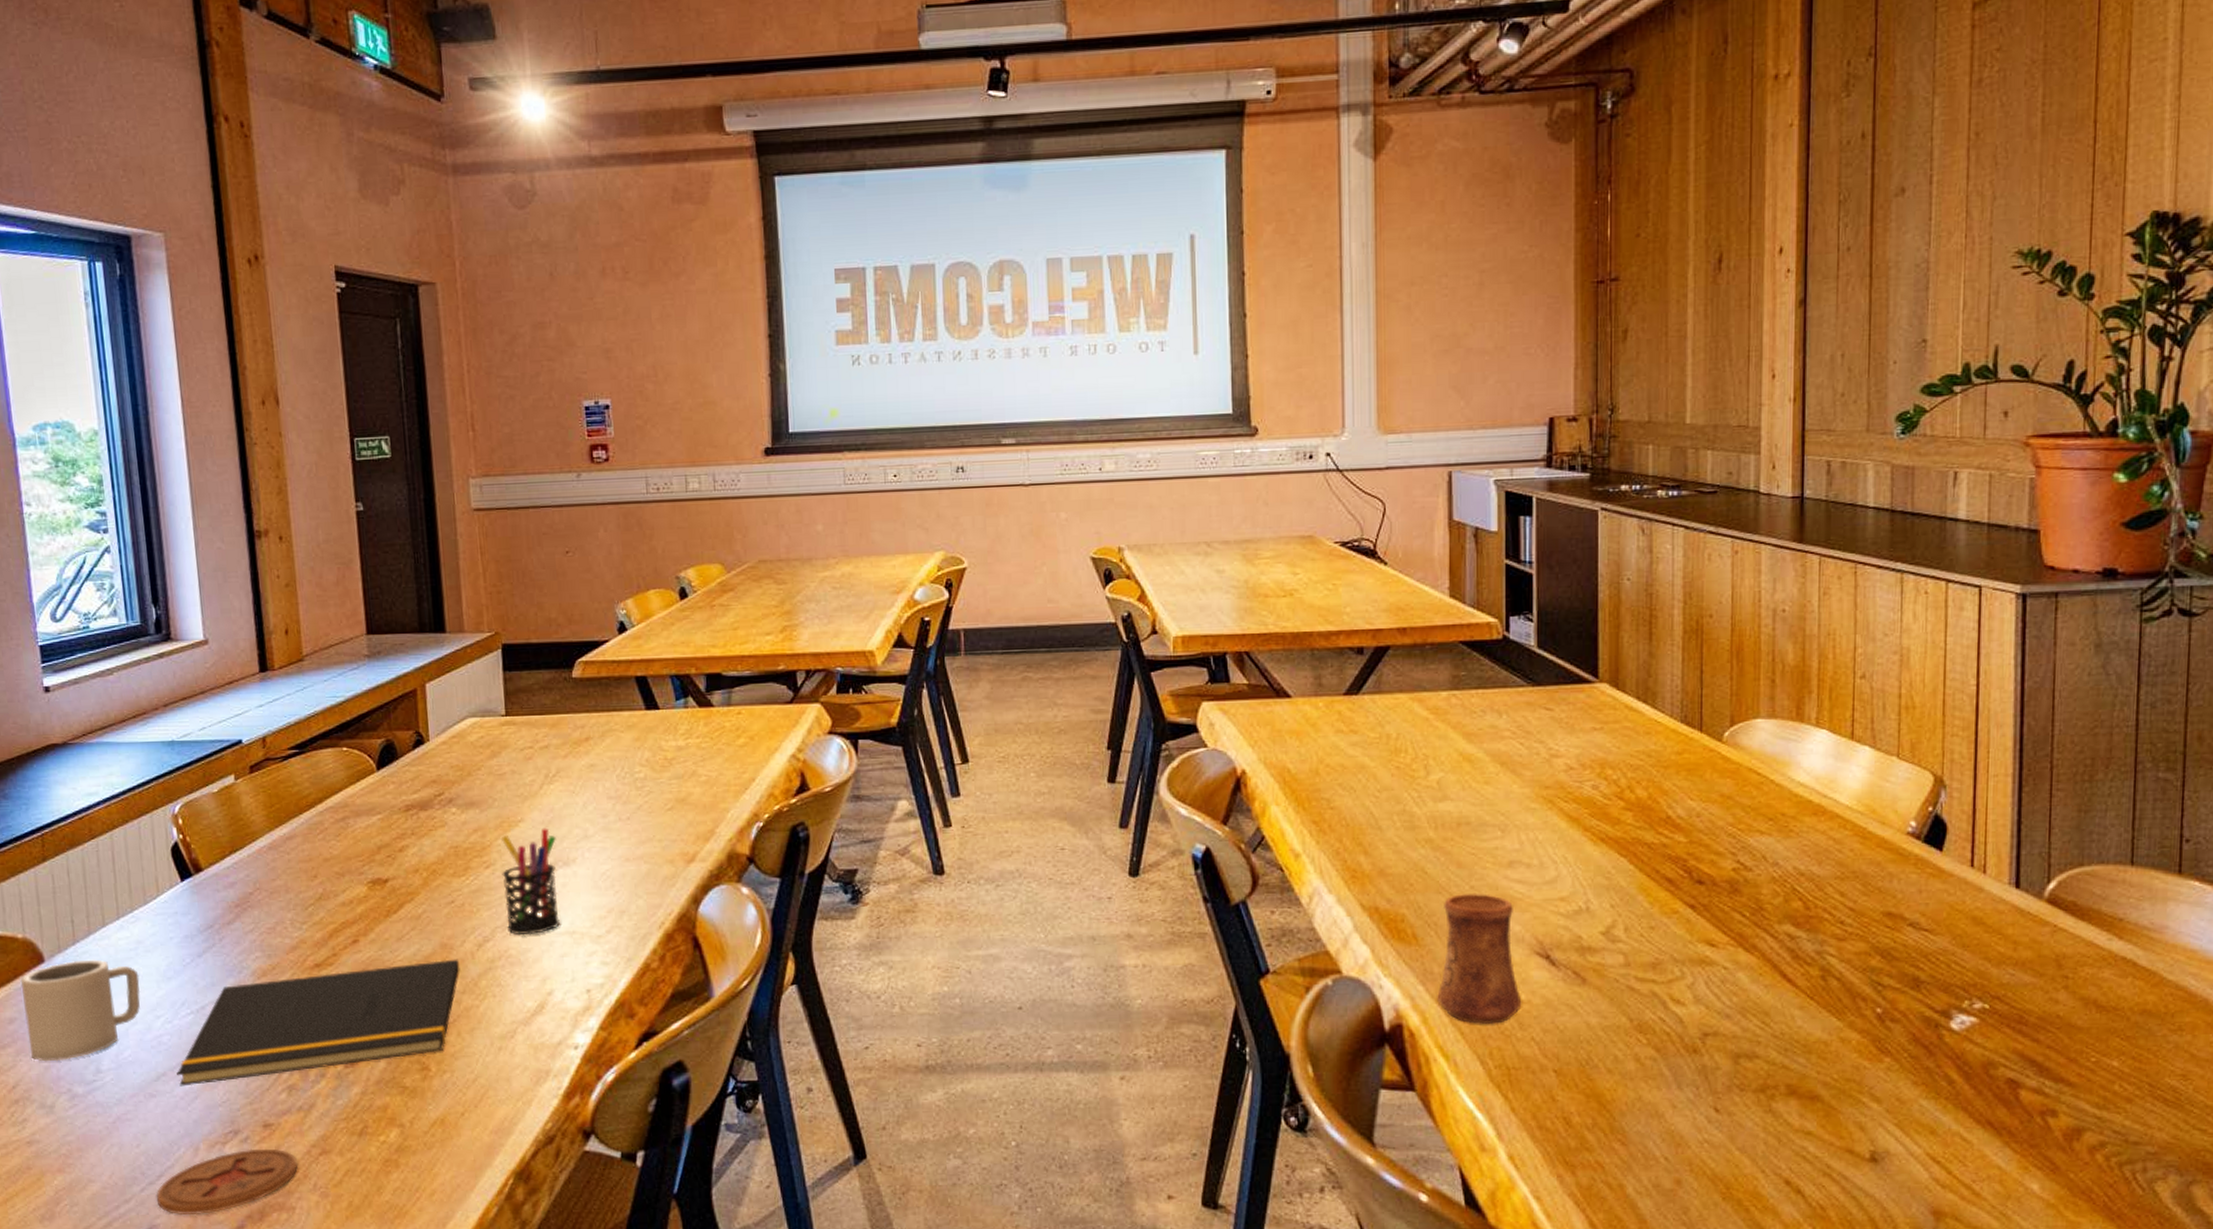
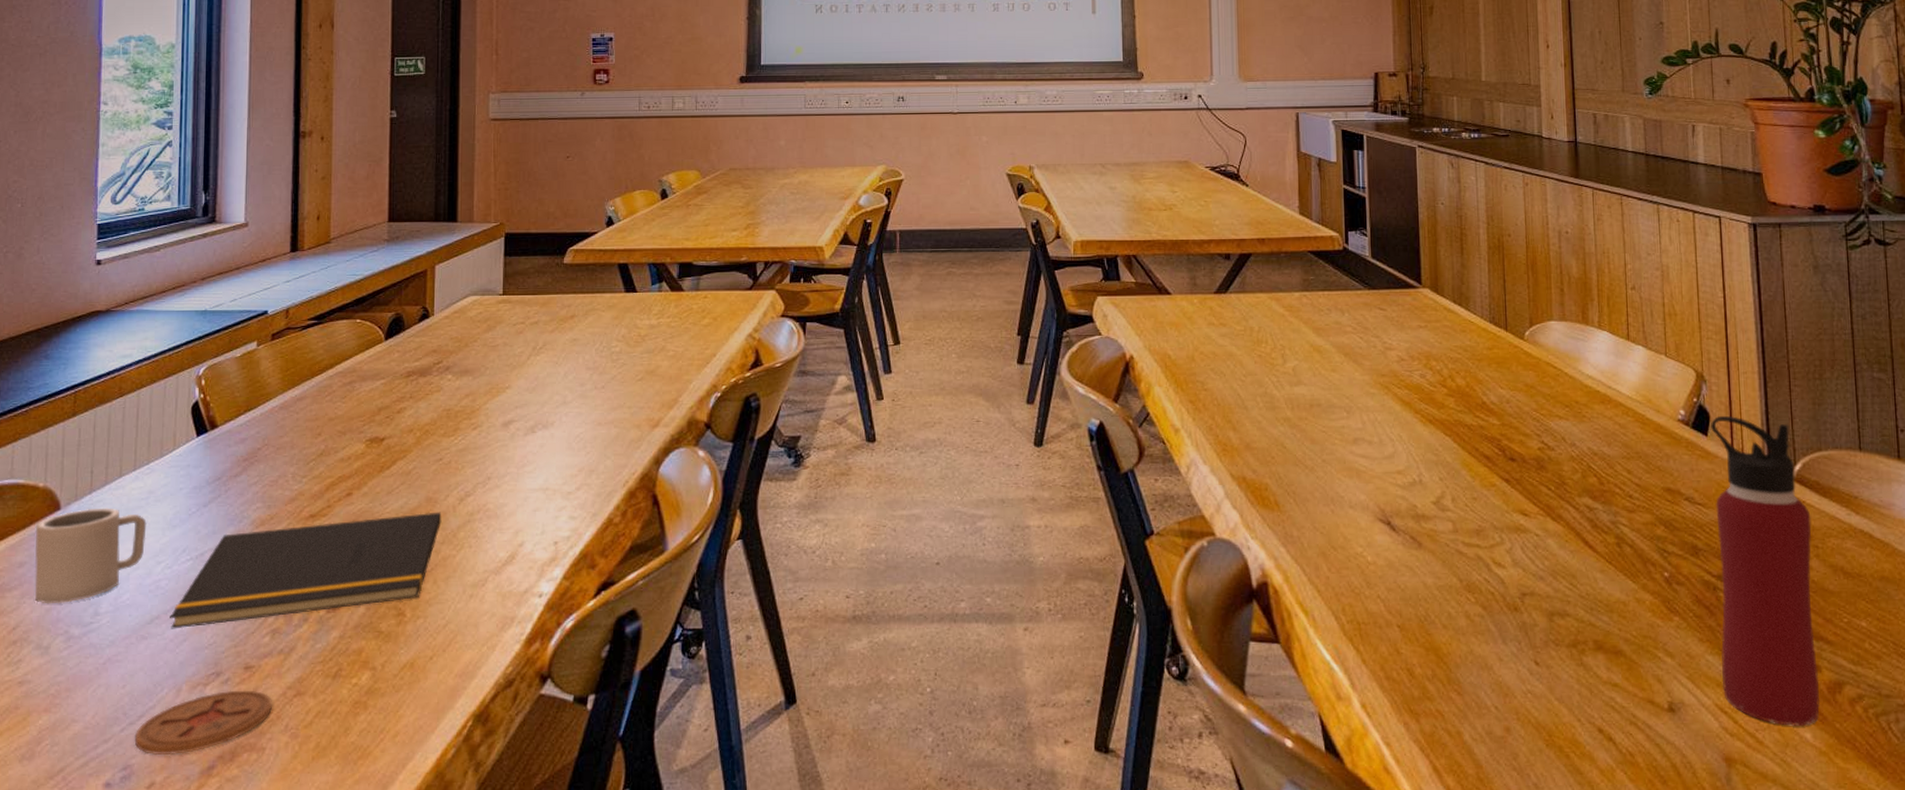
pen holder: present [500,827,560,936] -> none [487,394,538,491]
cup: present [1437,892,1522,1025] -> none [1297,465,1369,584]
water bottle: none [1937,826,2063,1178] -> present [1711,415,1820,727]

